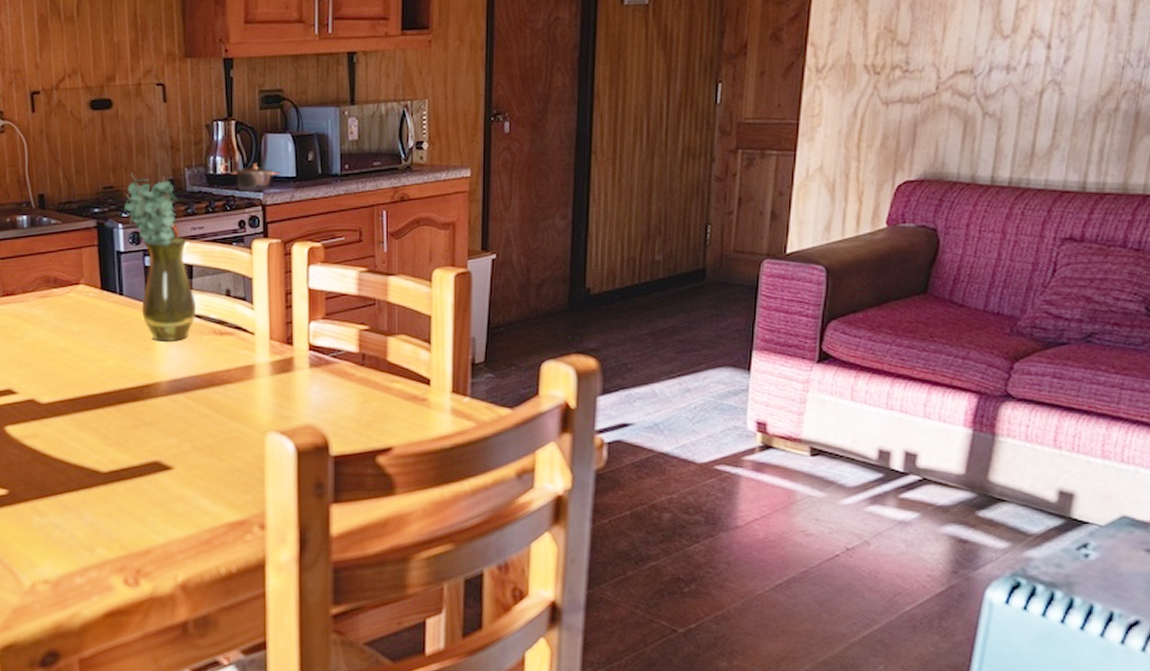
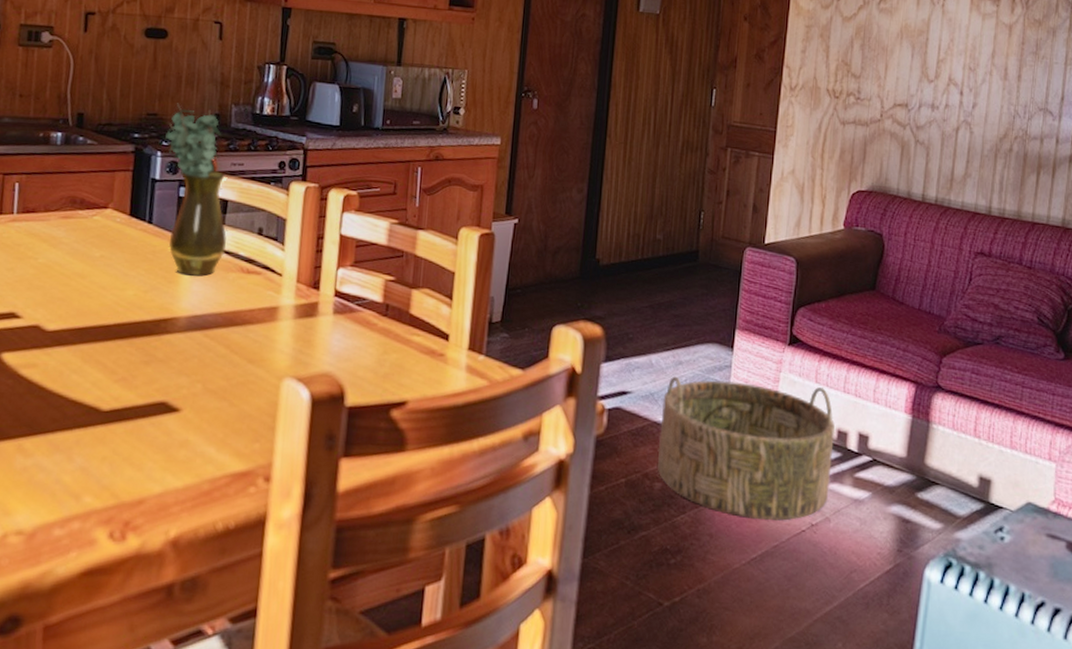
cooking pot: present [229,162,281,192] -> none [275,107,326,136]
basket: none [665,404,876,546] -> present [658,376,835,521]

